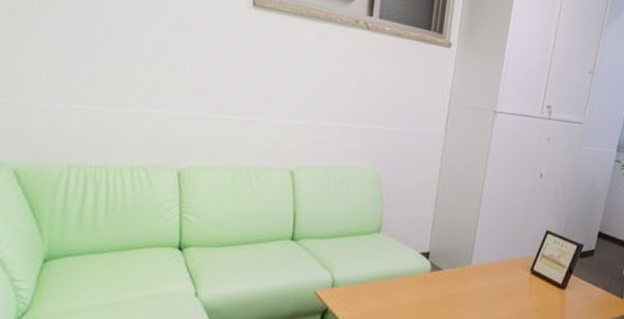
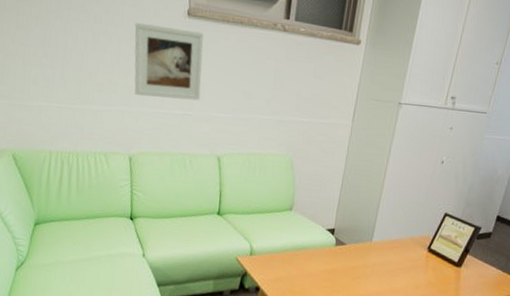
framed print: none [185,10,273,105] -> present [134,22,204,101]

